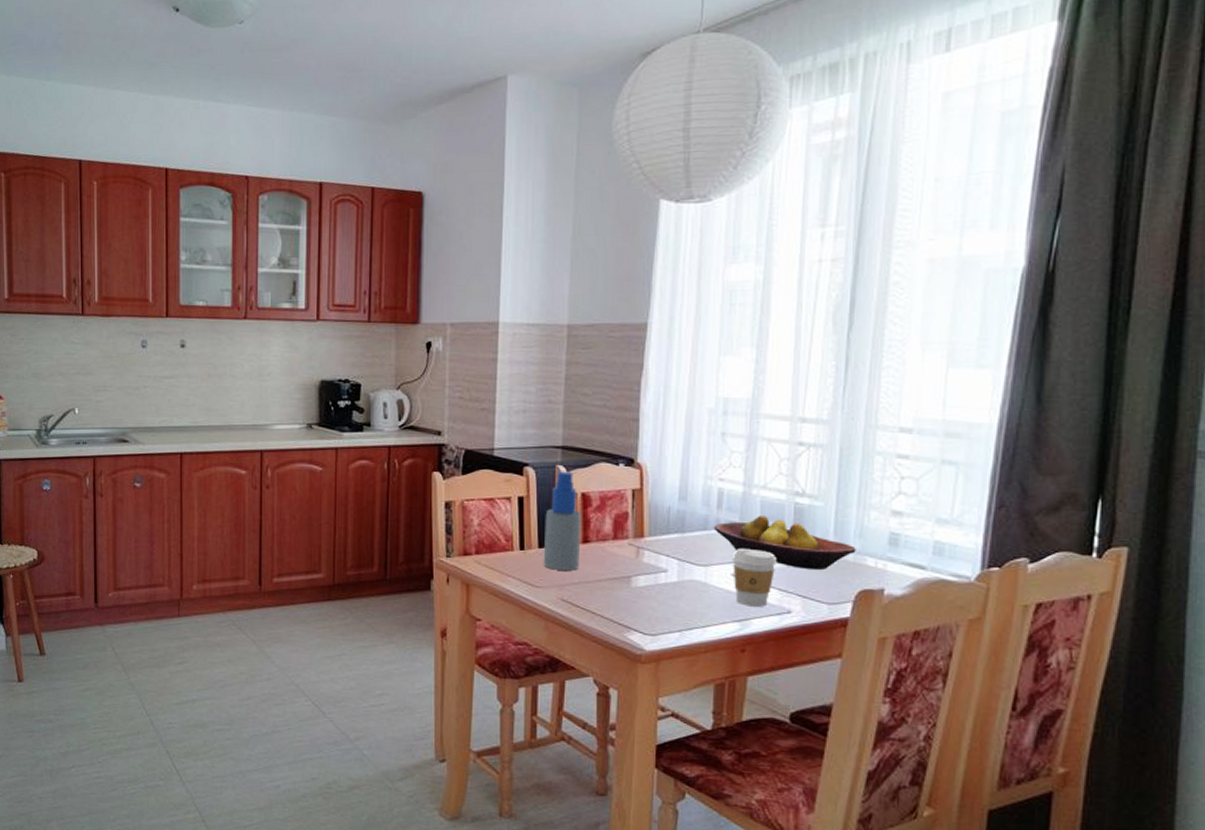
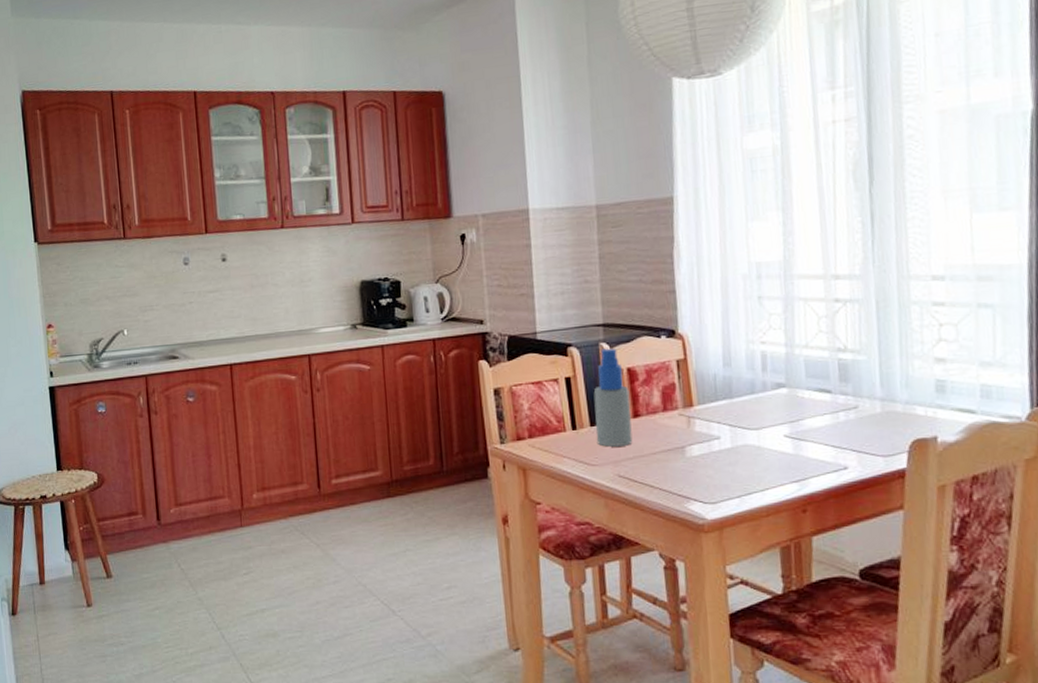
fruit bowl: present [713,516,856,570] -> none [760,374,905,424]
coffee cup: present [733,549,777,607] -> none [783,408,828,466]

